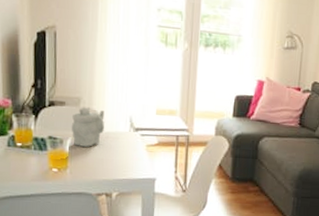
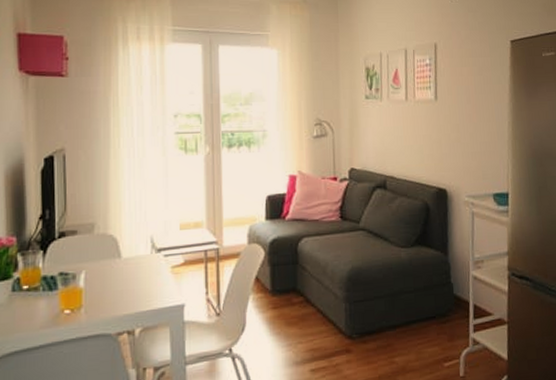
teapot: present [71,107,105,147] -> none [84,233,122,280]

